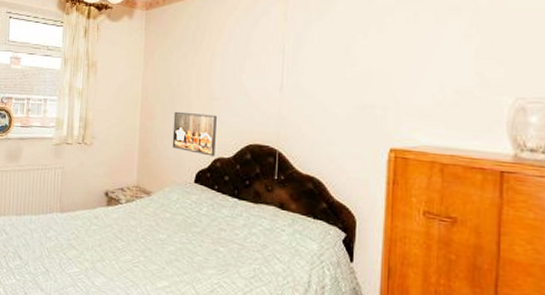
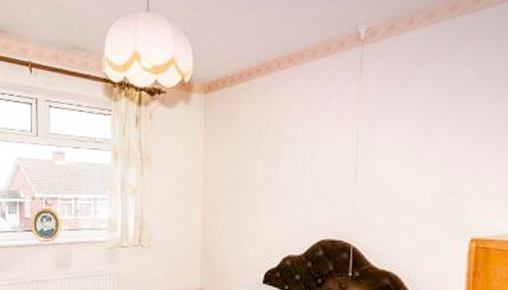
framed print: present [172,111,217,157] -> none [237,206,286,254]

